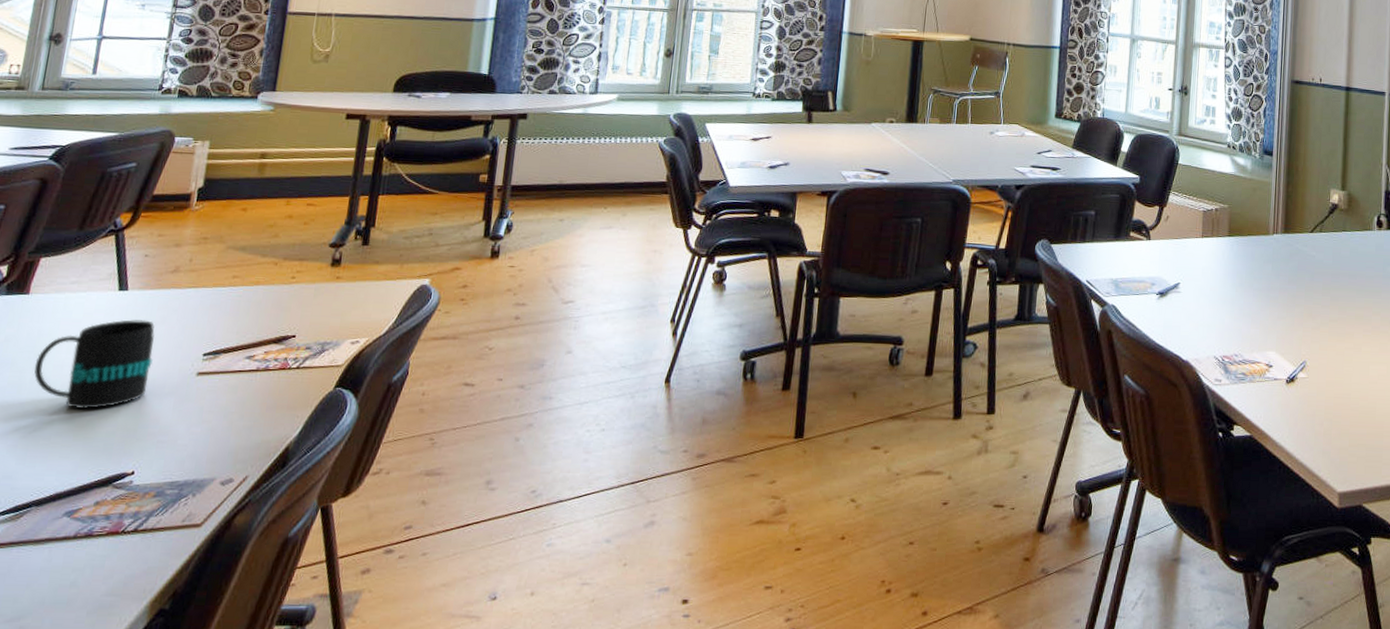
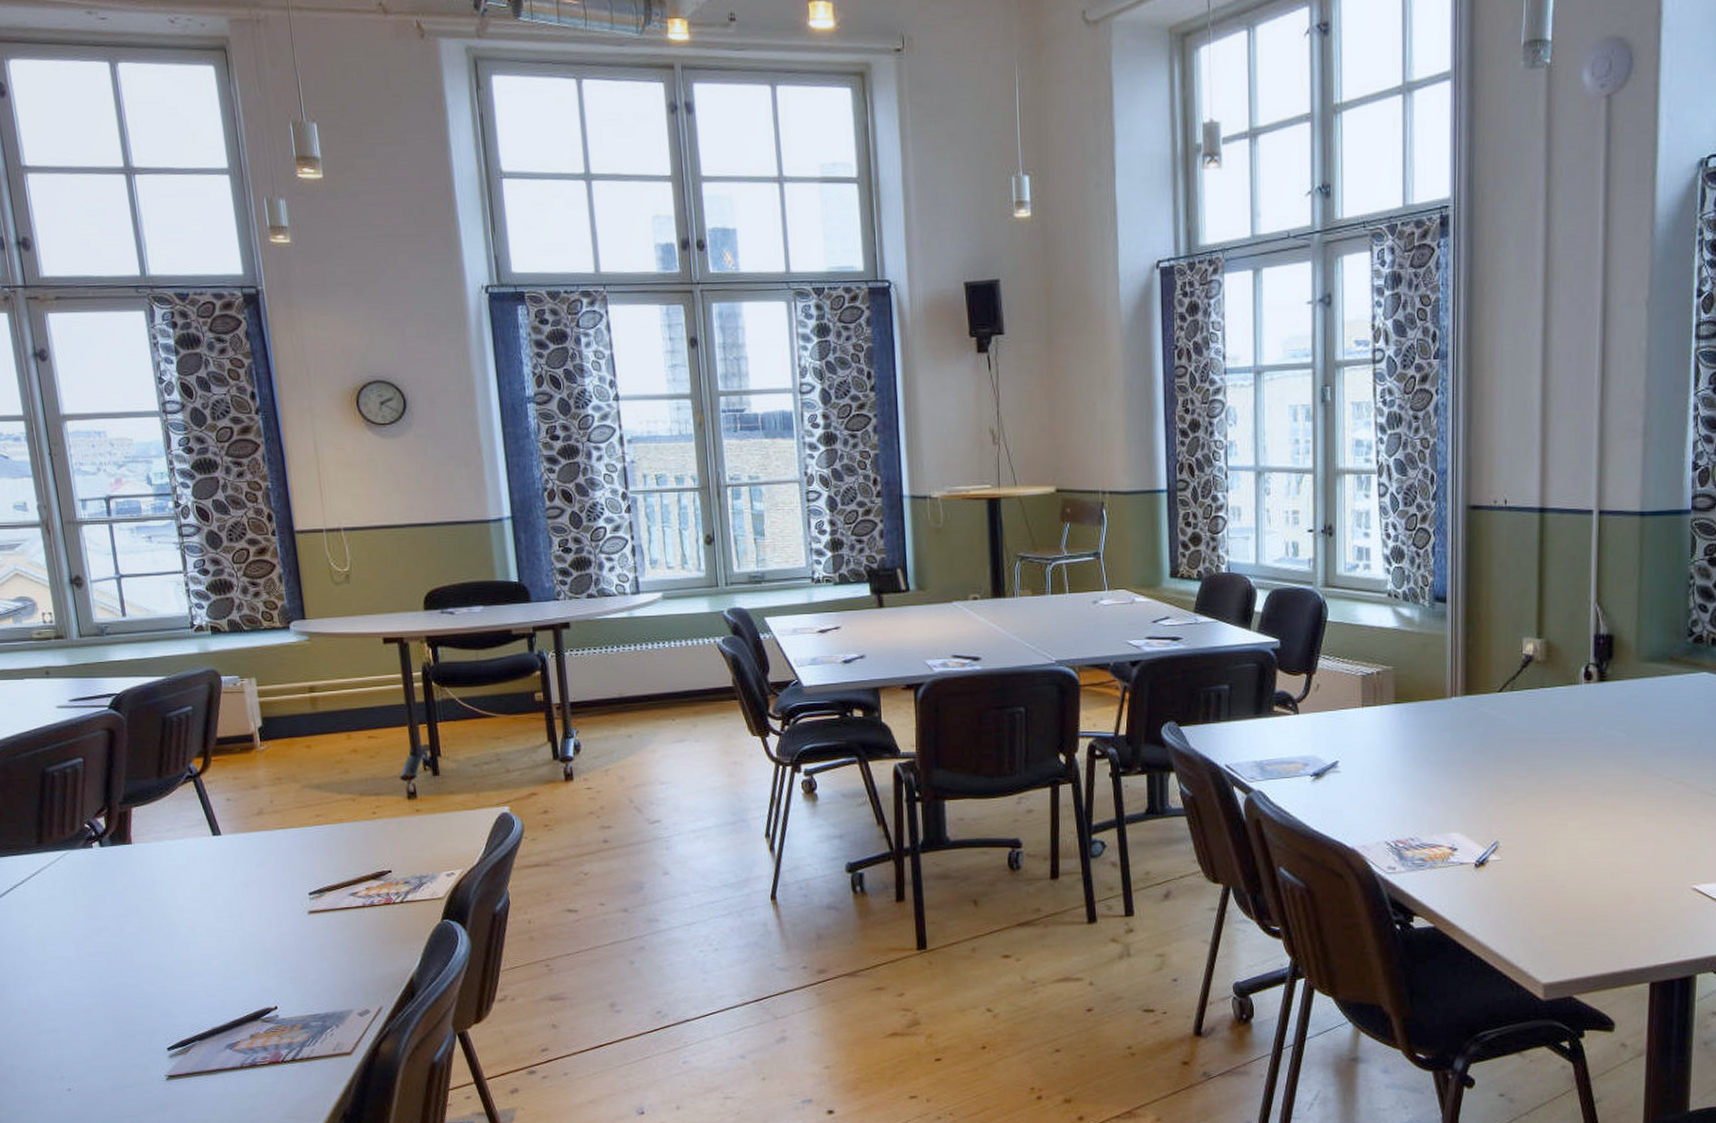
mug: present [34,319,155,410] -> none [157,863,267,951]

